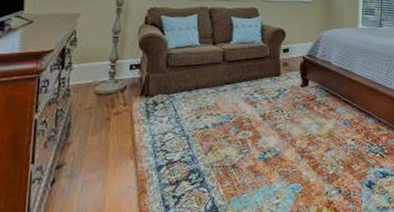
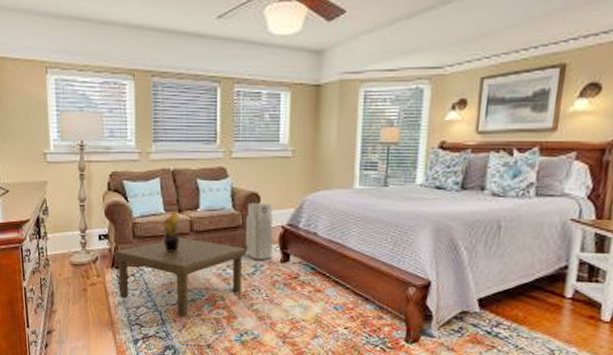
coffee table: none [143,66,272,141] -> present [113,237,246,318]
potted plant: none [194,42,218,80] -> present [160,210,184,253]
air purifier: none [271,37,296,86] -> present [245,203,273,261]

